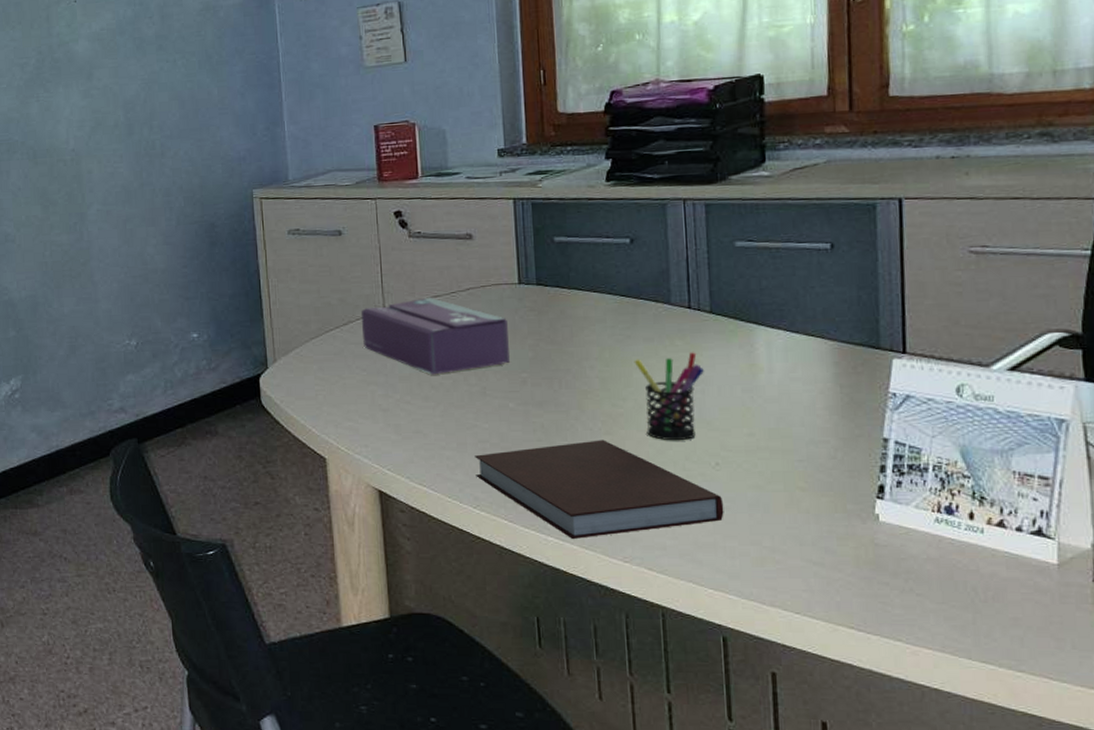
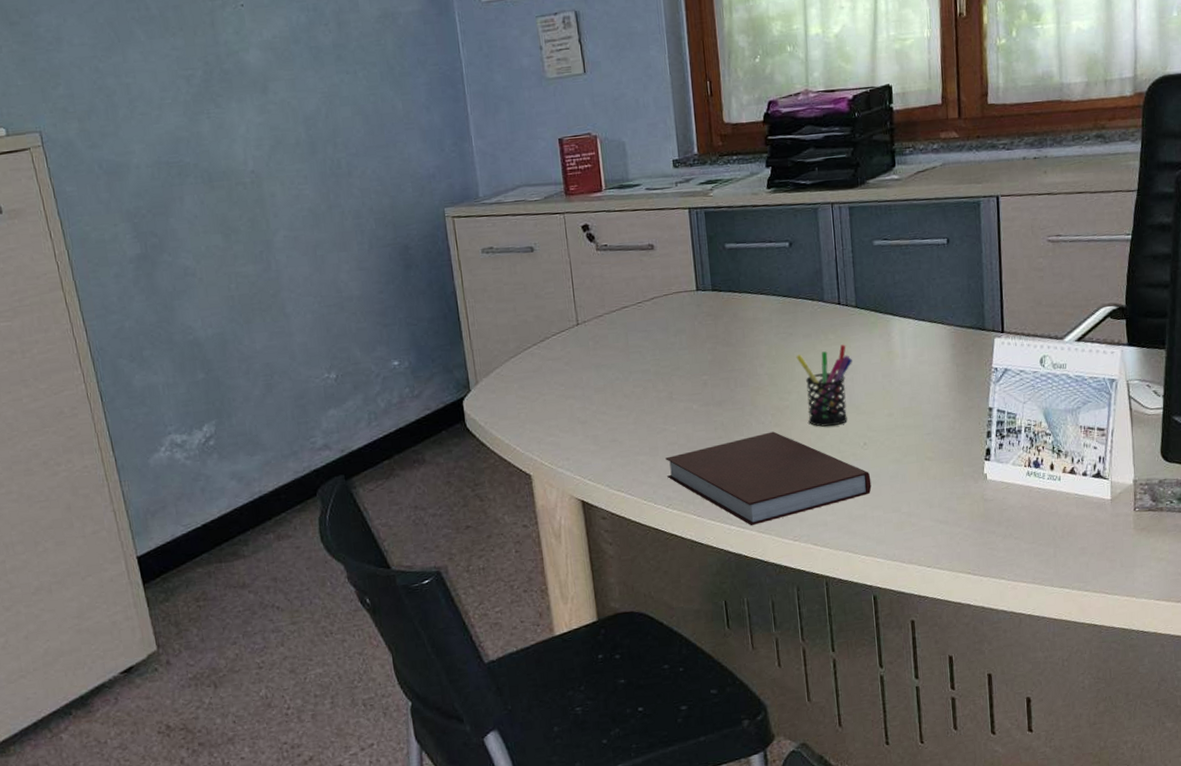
tissue box: present [362,297,510,375] -> none [556,308,692,385]

